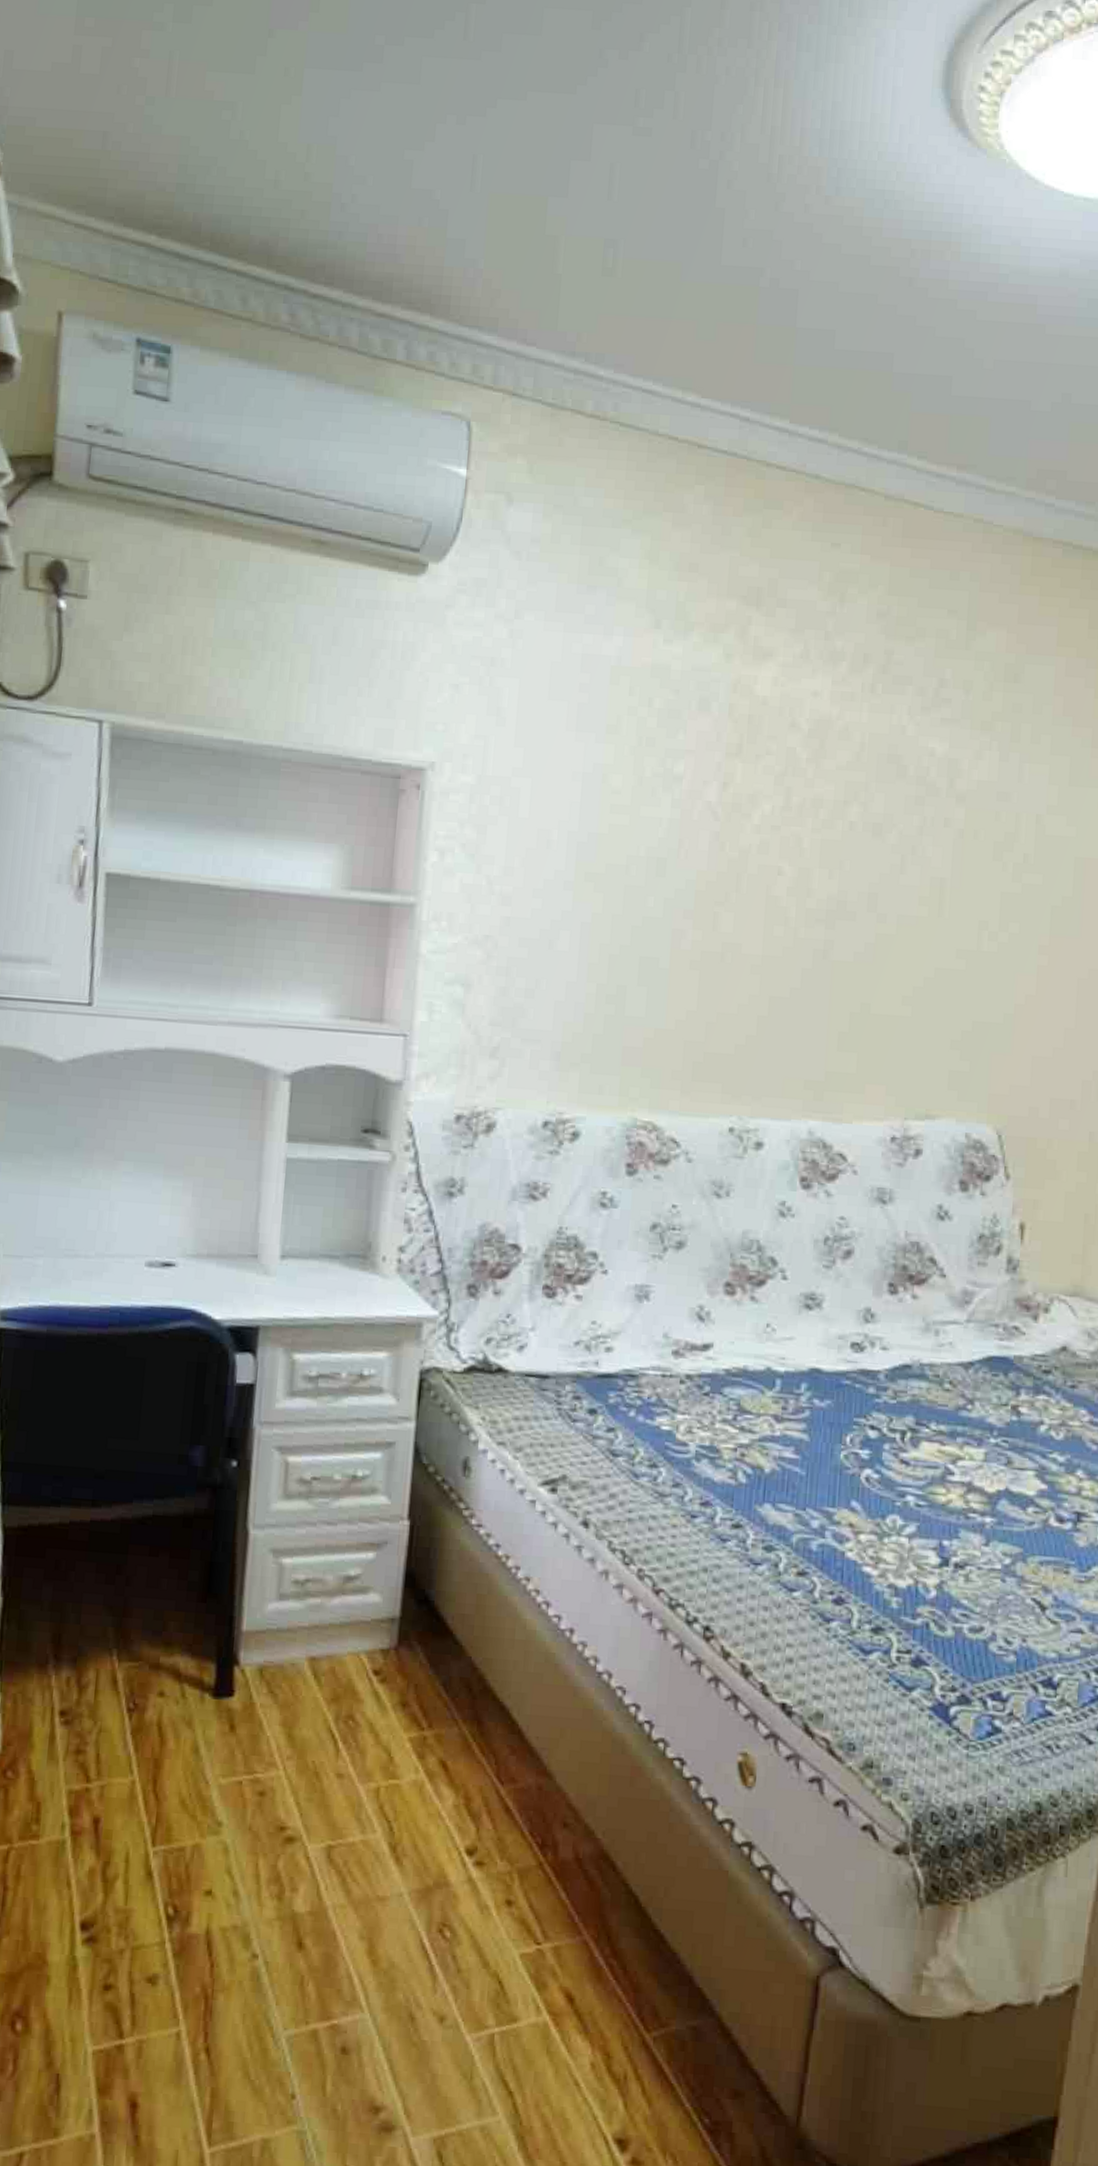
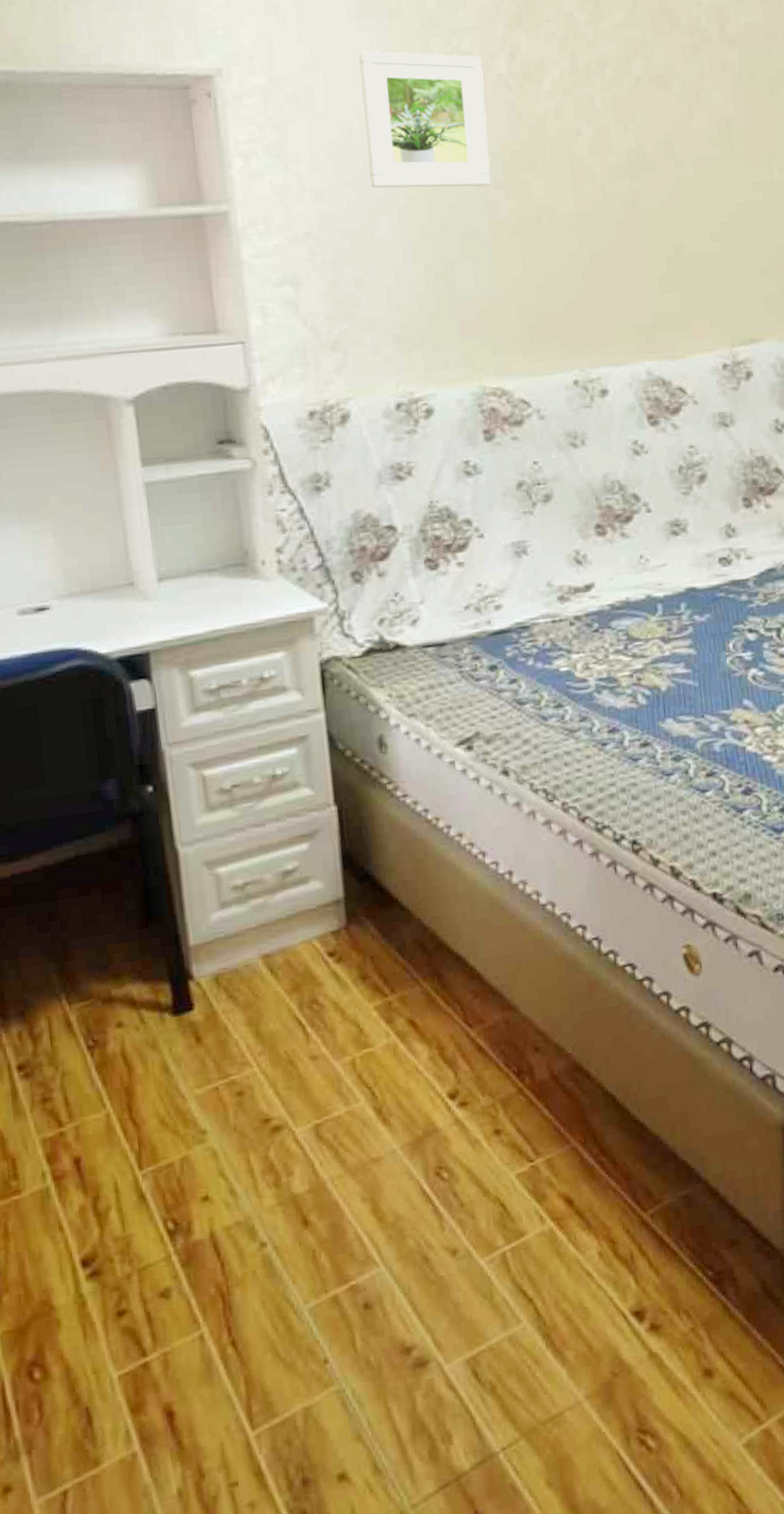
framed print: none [559,761,693,914] -> present [358,50,492,188]

